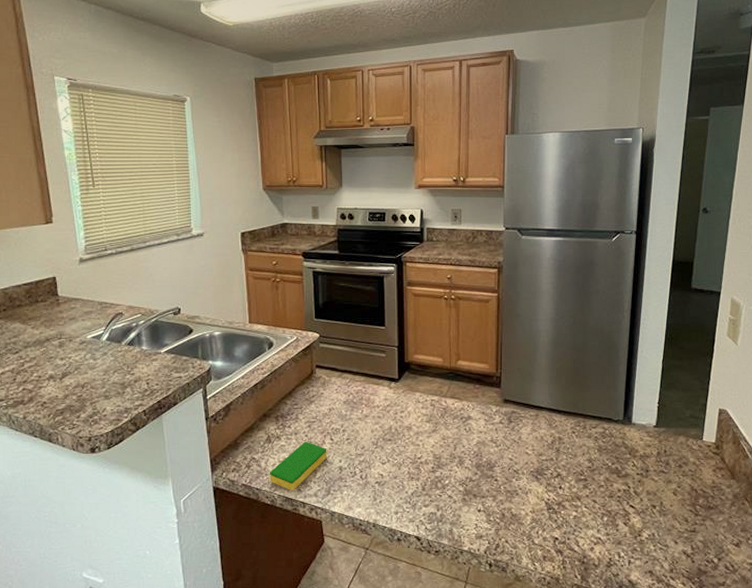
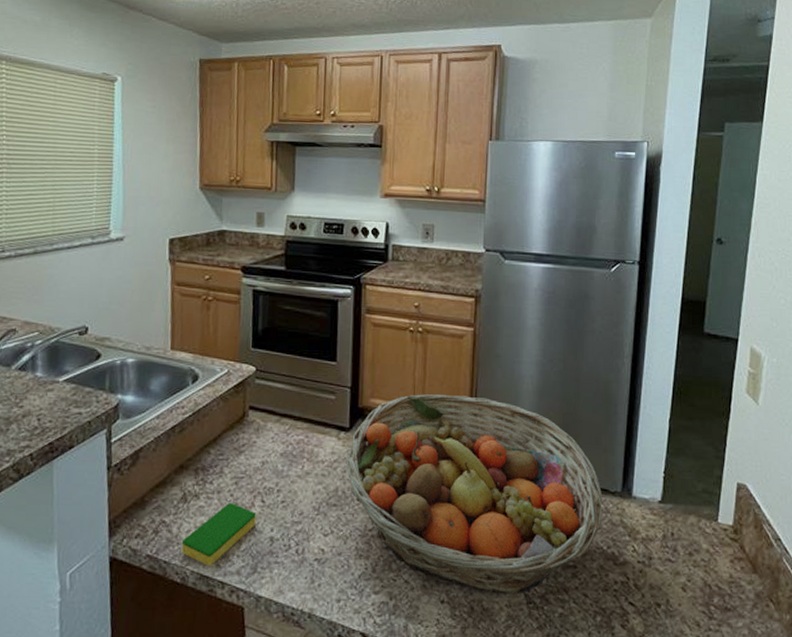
fruit basket: none [397,349,608,503] -> present [345,394,603,595]

